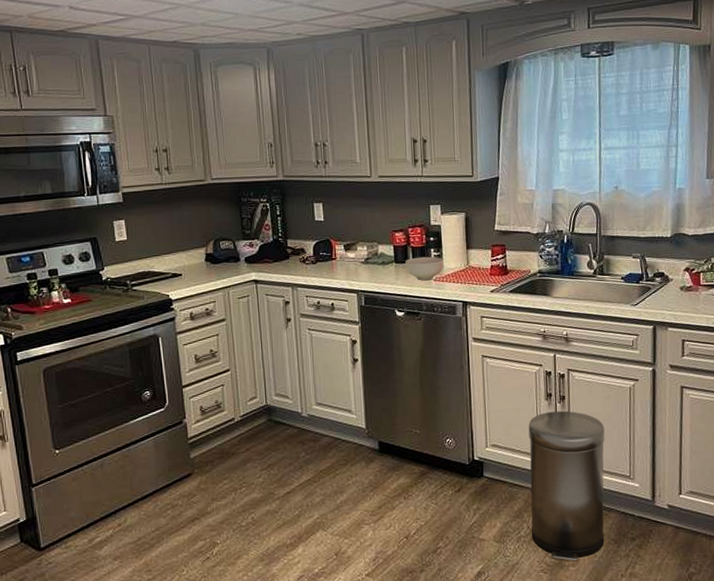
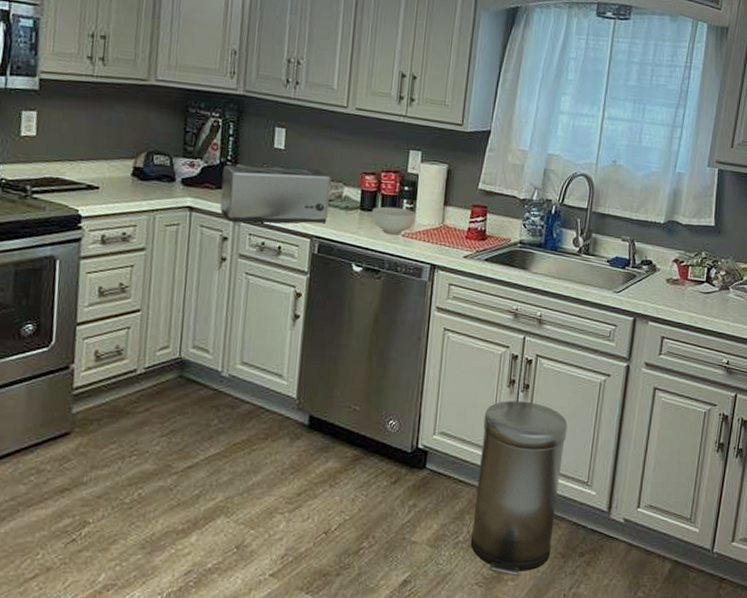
toaster: none [277,234,369,289] -> present [220,165,331,224]

